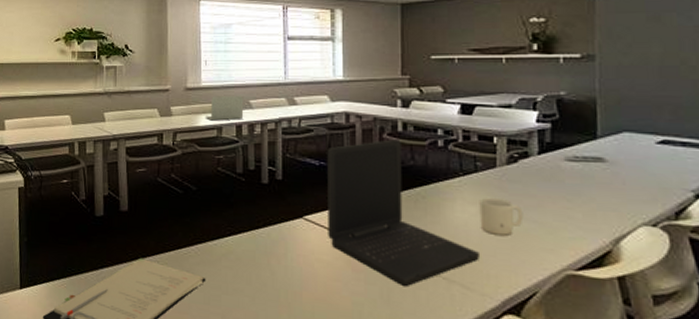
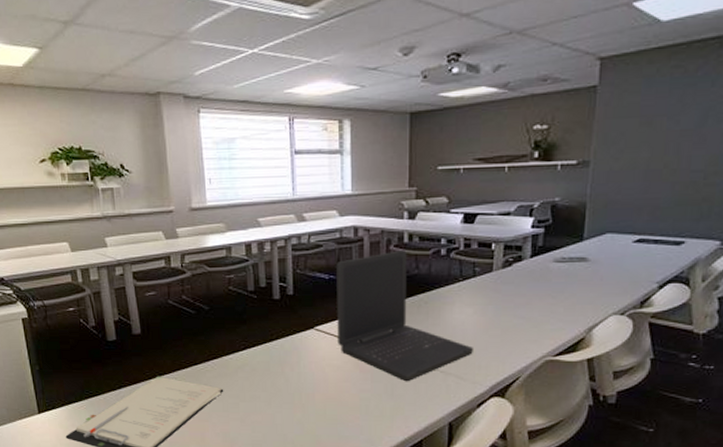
laptop: present [205,95,244,121] -> none [212,213,253,241]
mug: present [479,197,524,236] -> none [475,298,514,331]

